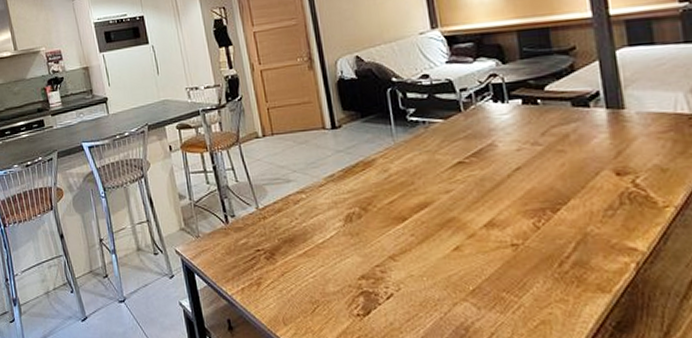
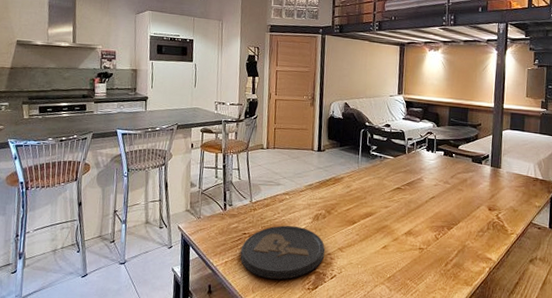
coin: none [257,233,372,306] -> present [240,225,325,280]

